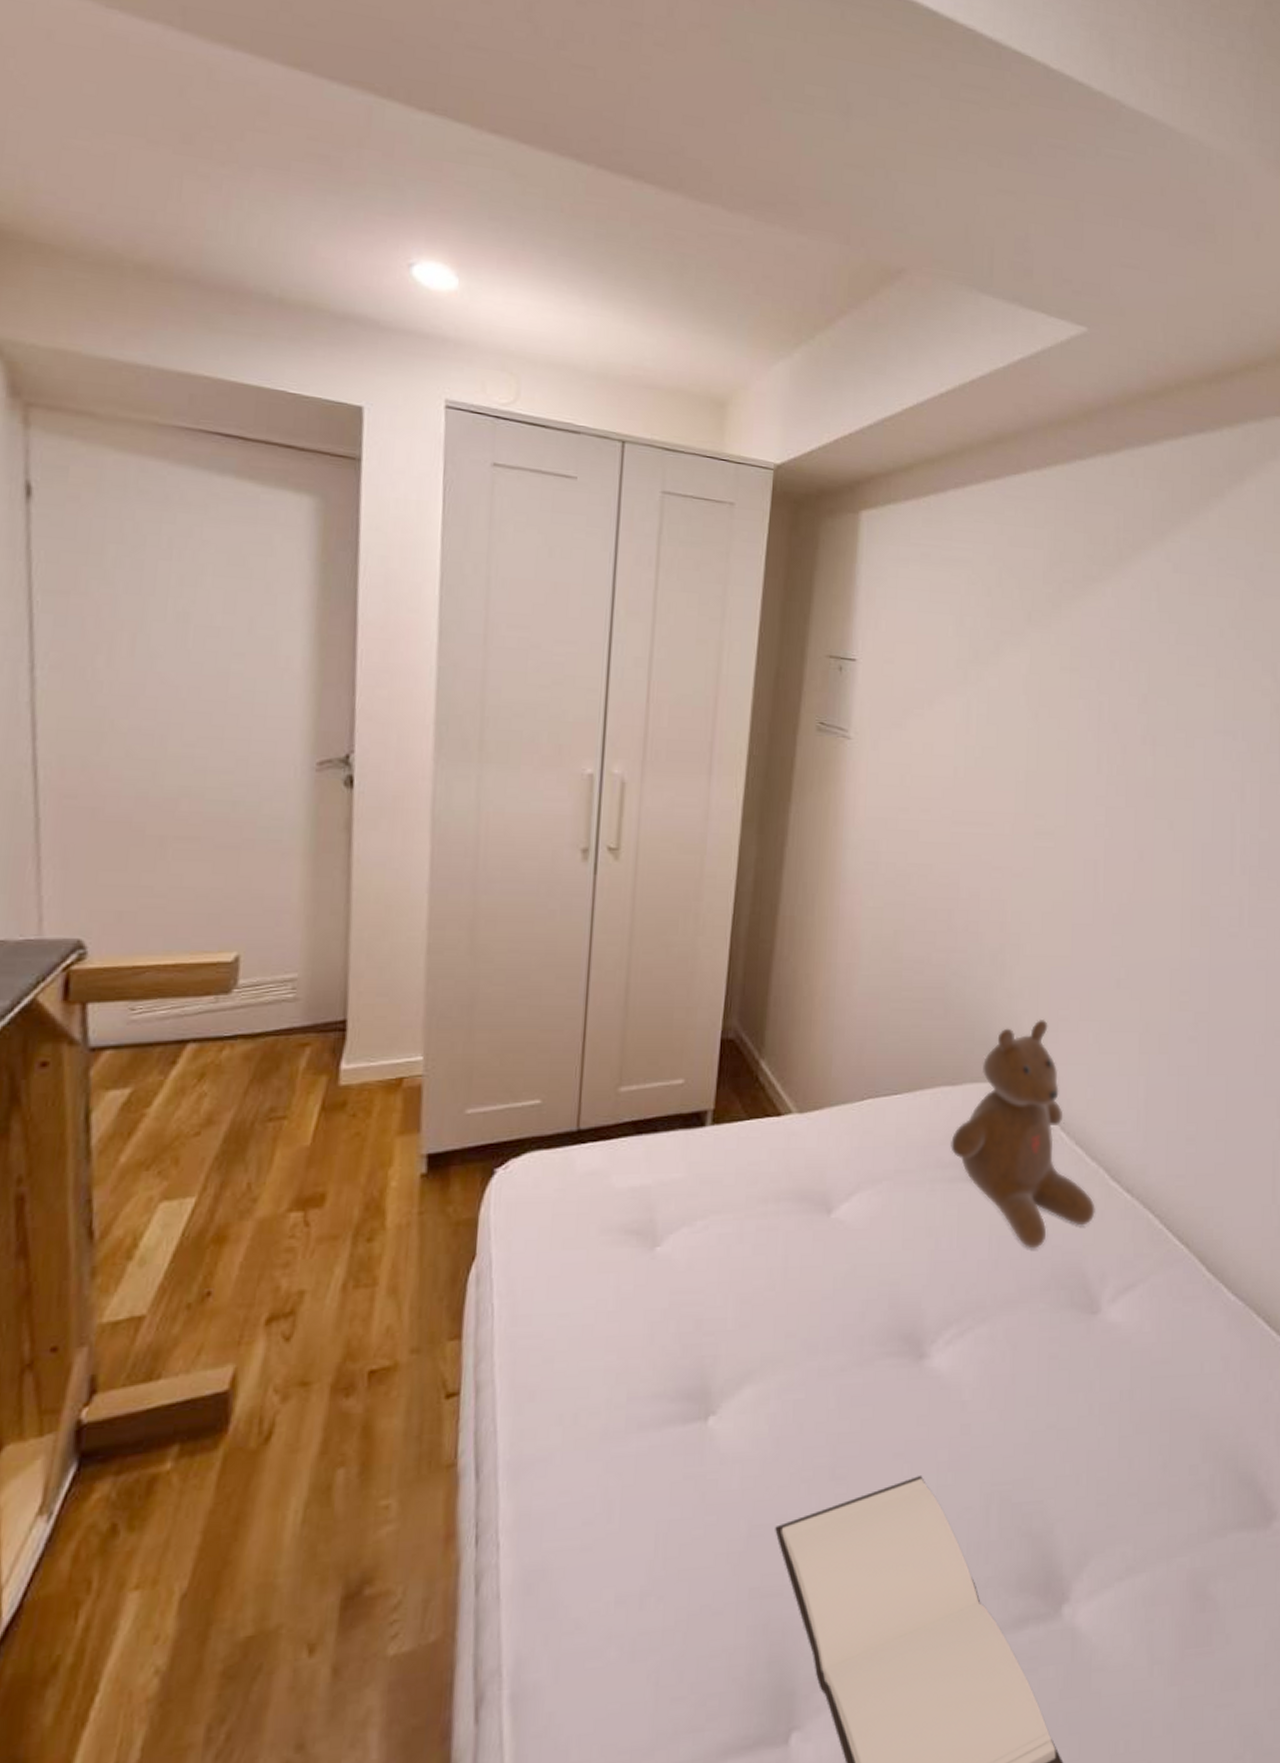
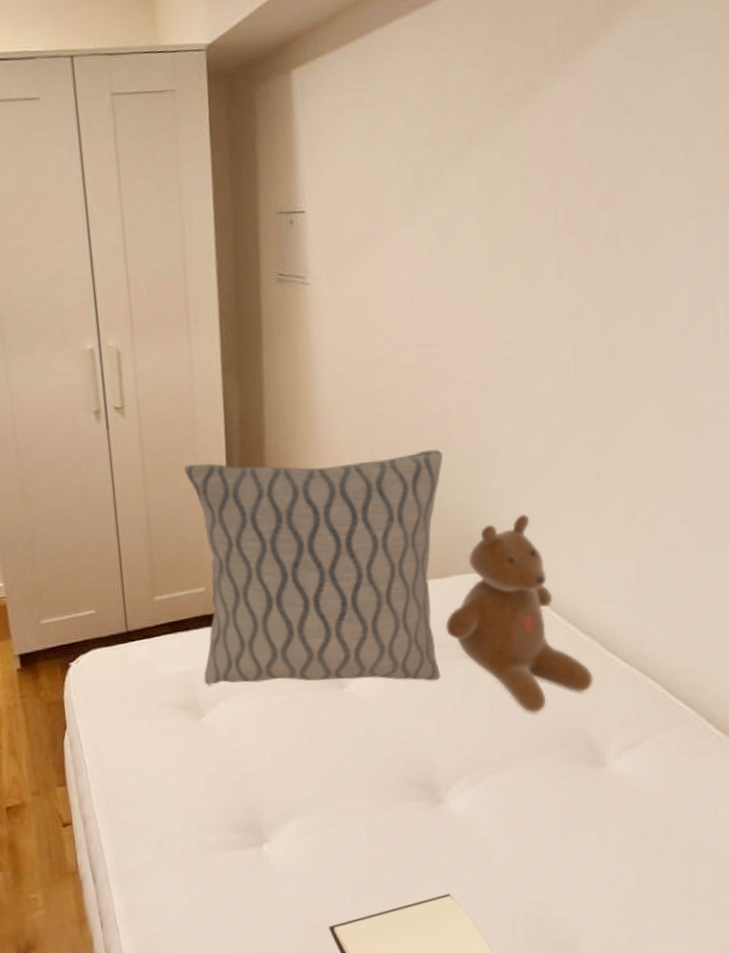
pillow: none [666,926,968,1208] -> present [184,449,443,685]

